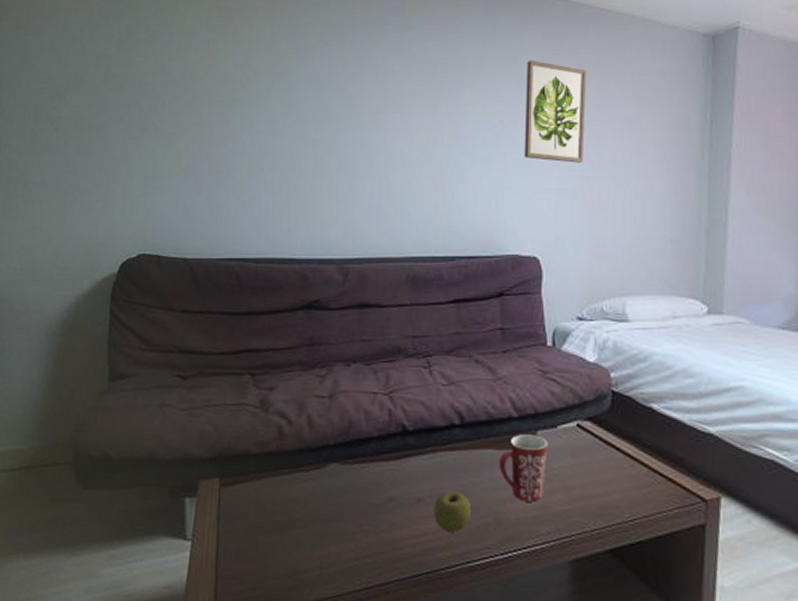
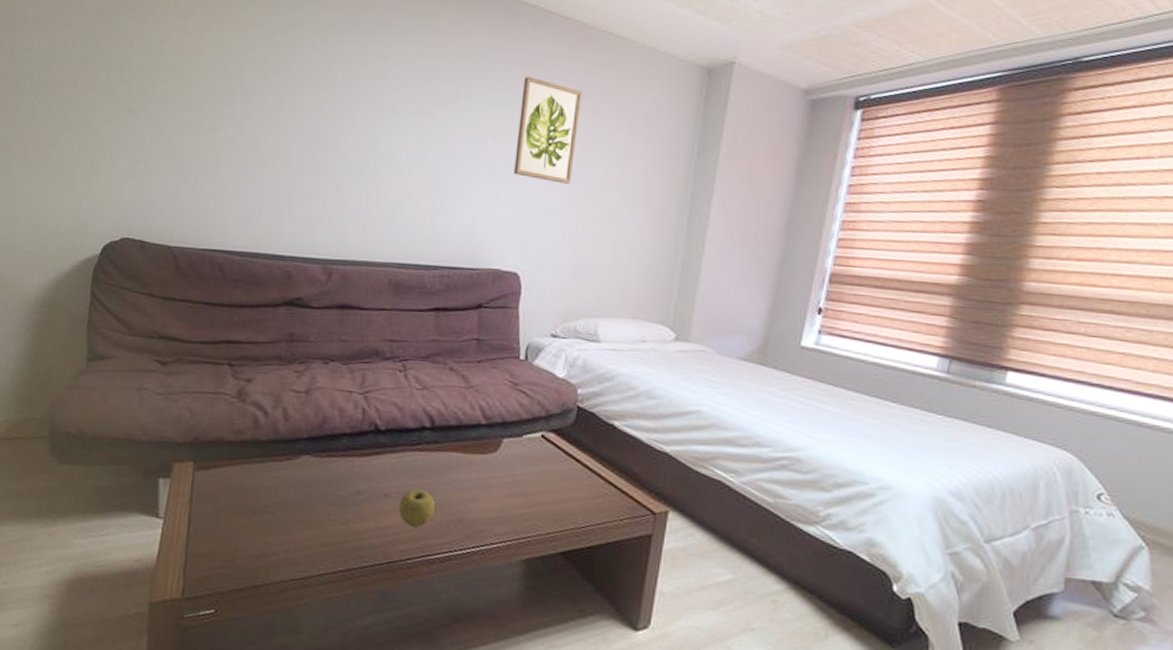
mug: present [500,434,548,502] -> none [465,440,513,504]

